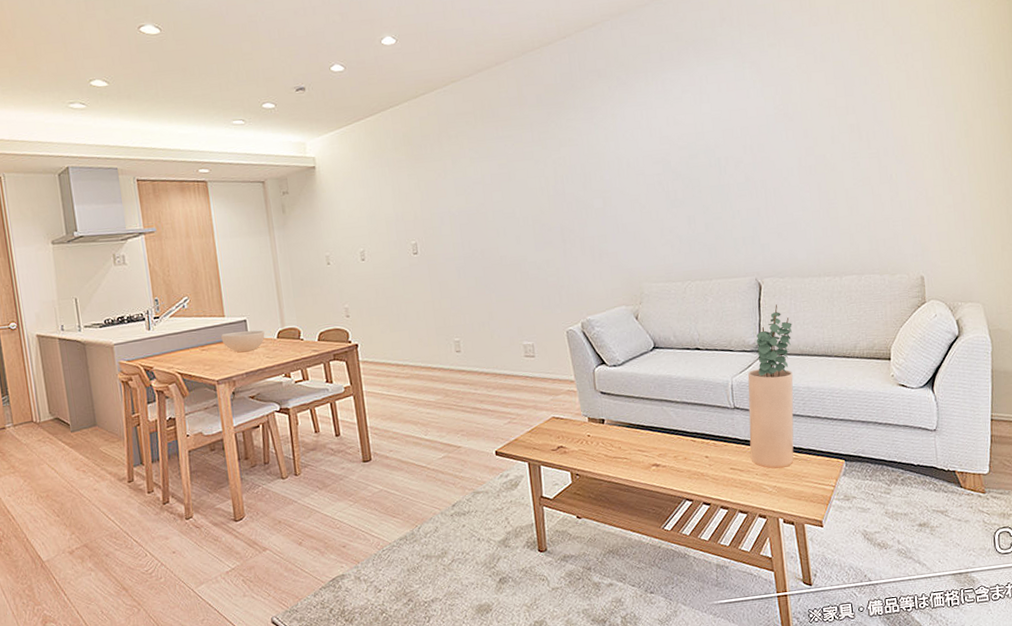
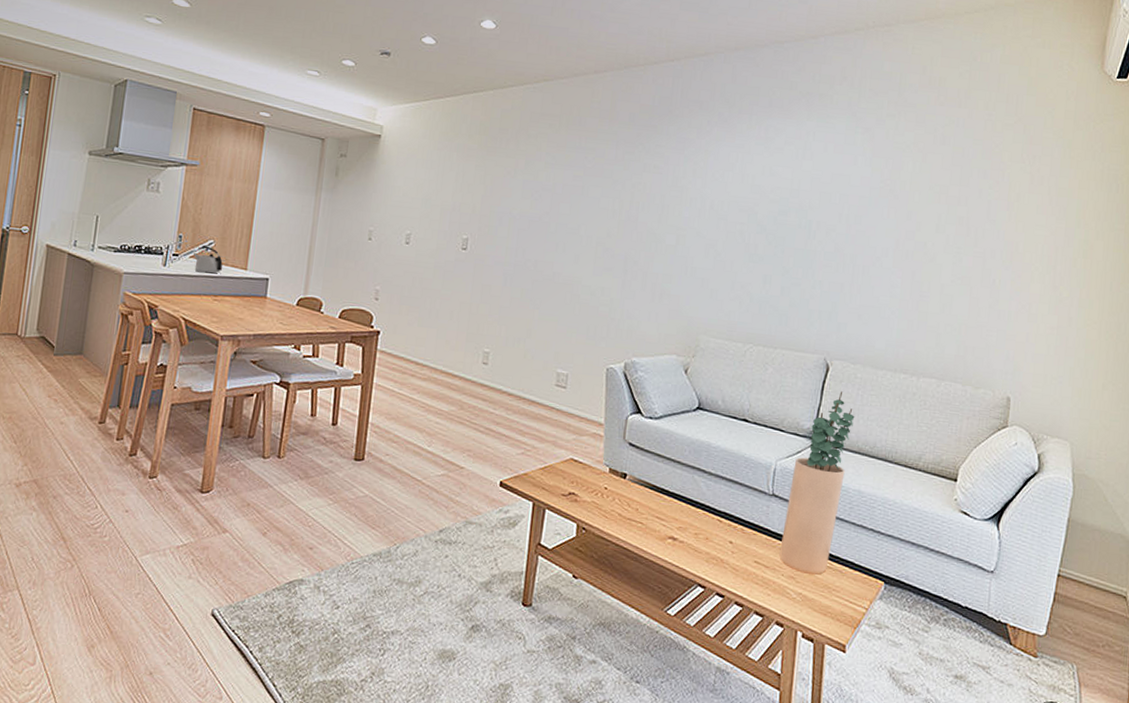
kettle: none [171,303,202,329] -> present [192,245,223,274]
bowl: present [221,330,265,353] -> none [237,288,285,313]

